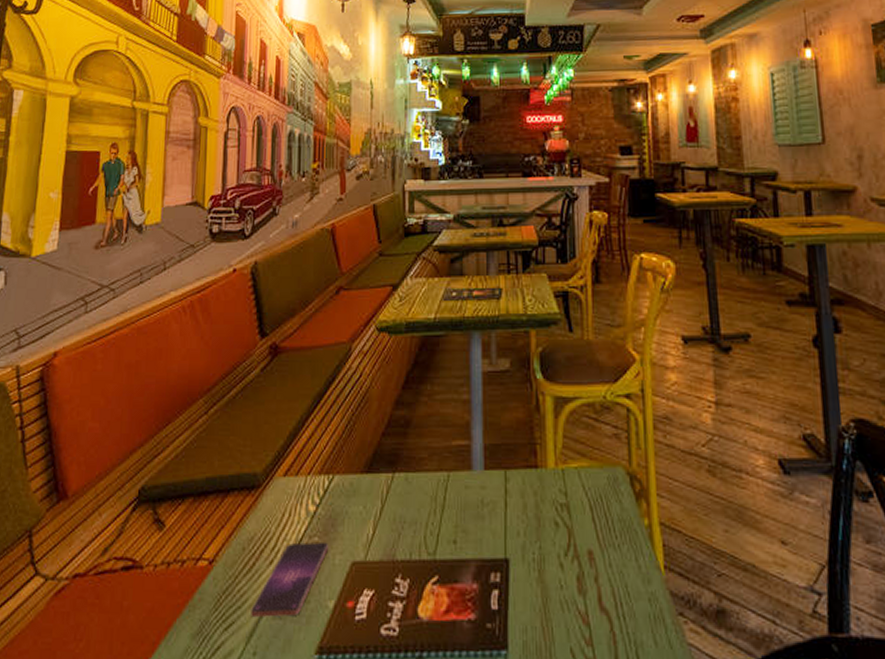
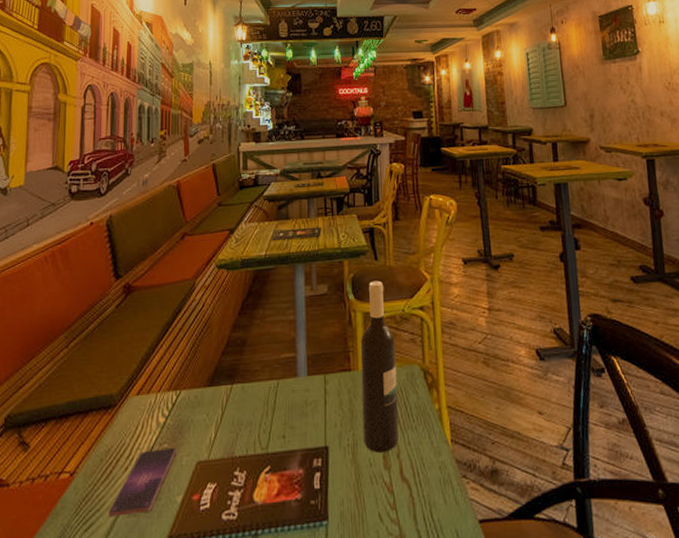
wine bottle: none [549,357,597,573] -> present [360,280,399,453]

